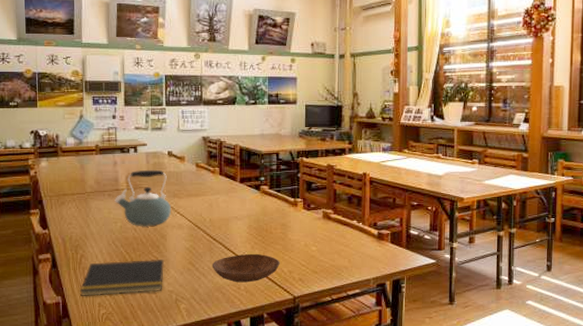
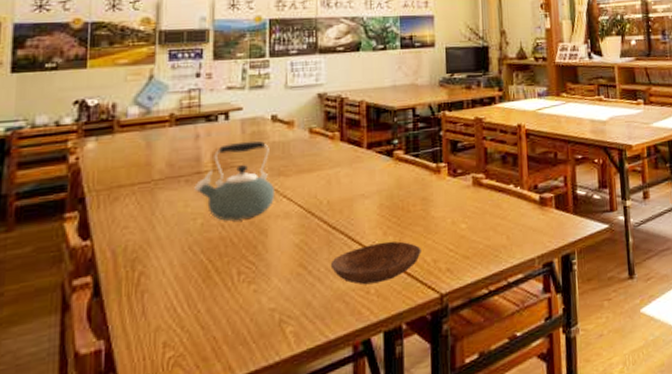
notepad: present [80,259,165,296] -> none [135,264,265,335]

